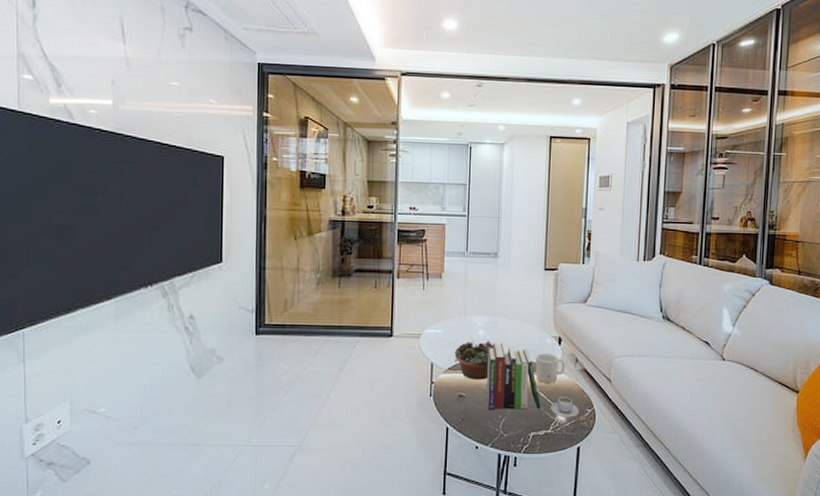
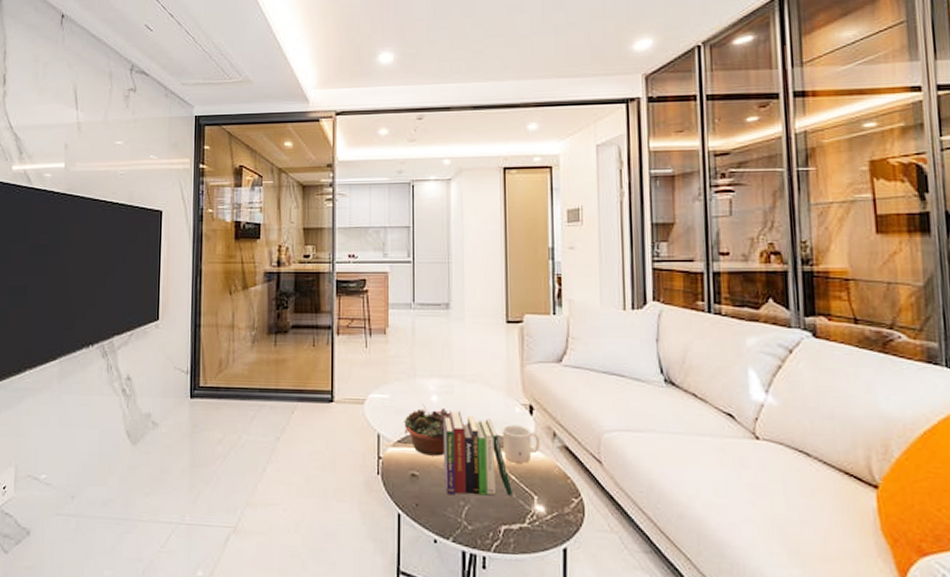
teacup: present [551,397,580,418] -> none [525,481,563,509]

